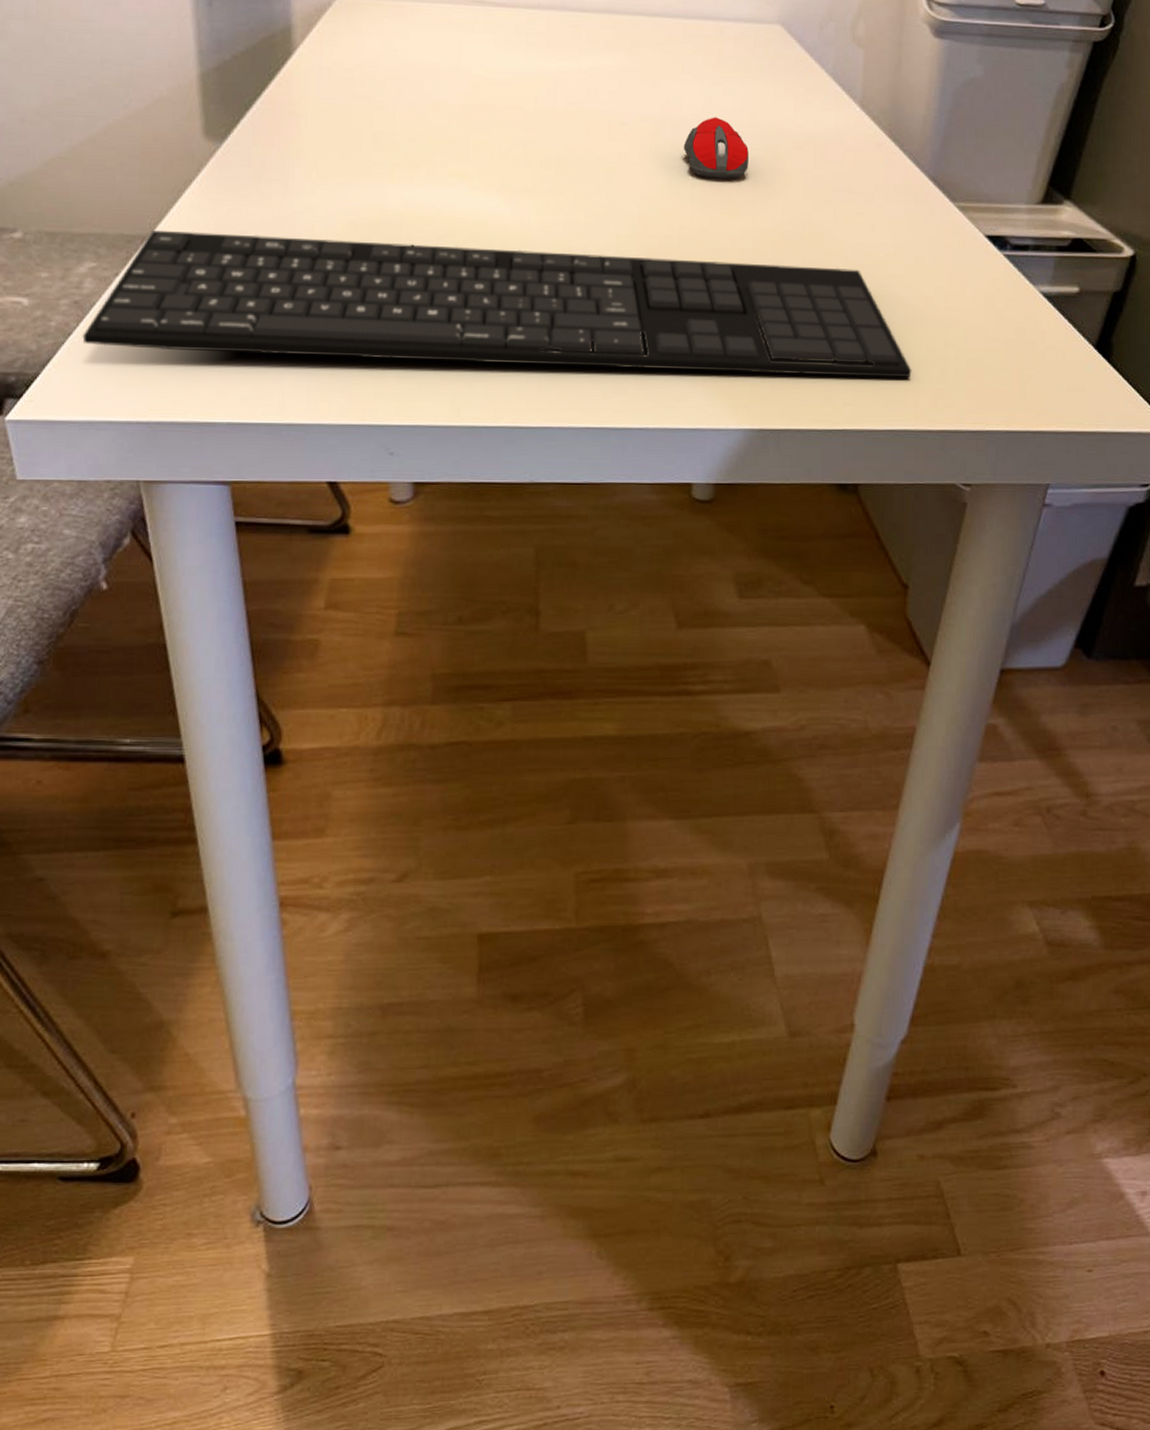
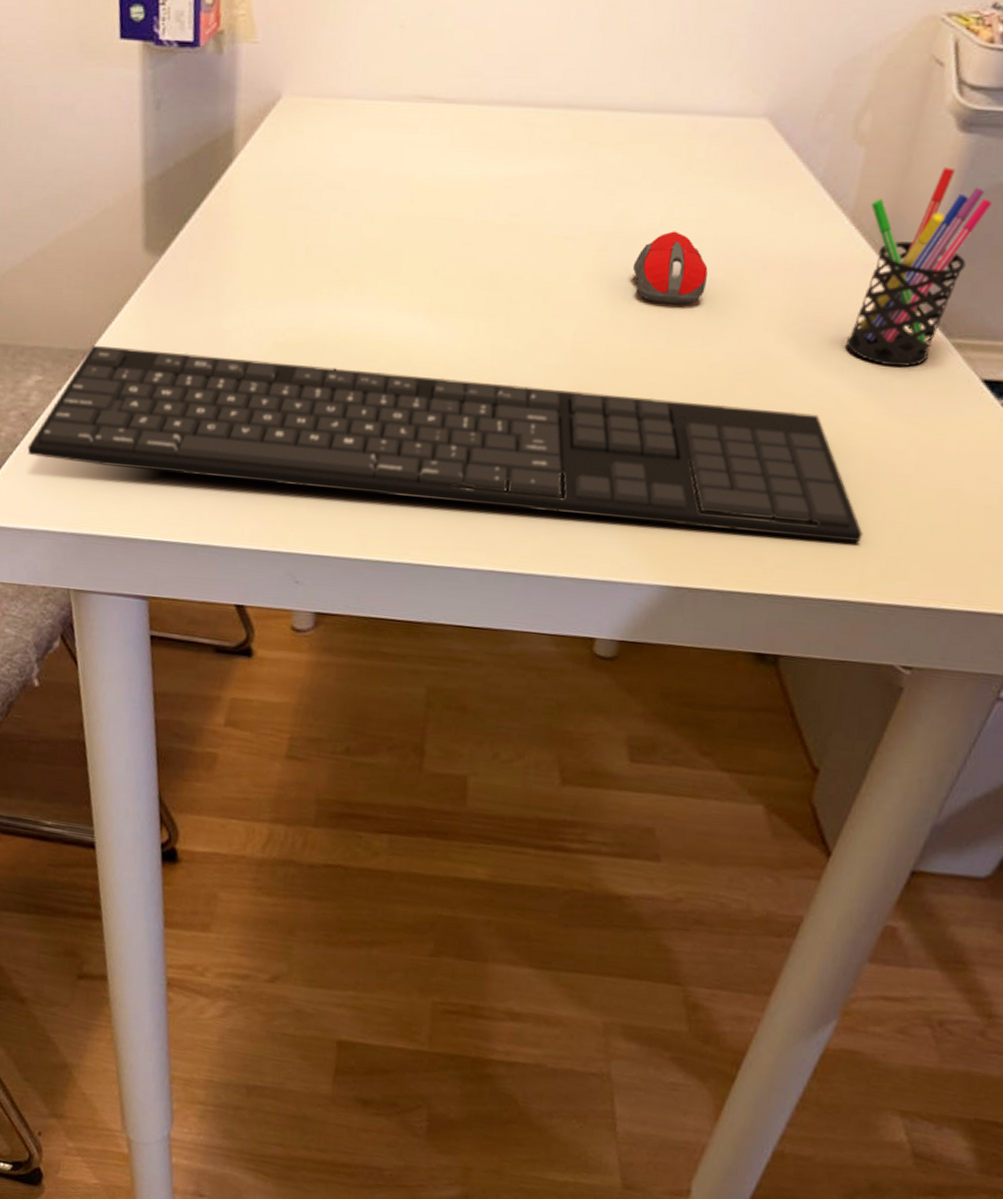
pen holder: none [873,65,969,227] -> present [846,167,993,367]

